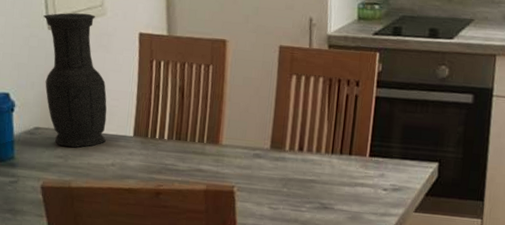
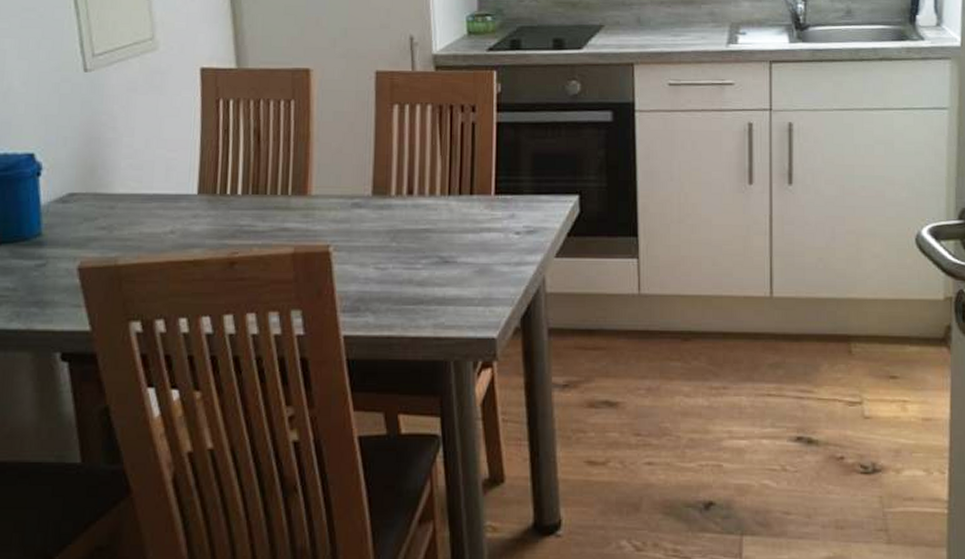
vase: present [43,12,107,148] -> none [77,49,163,215]

